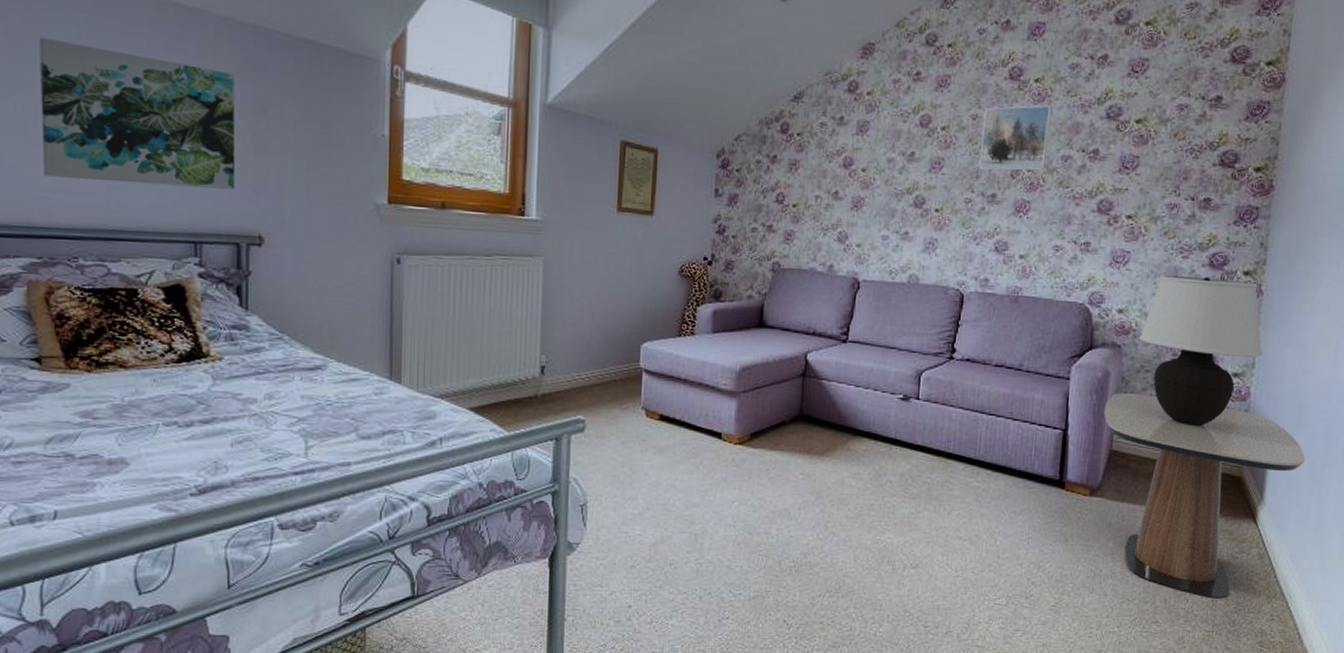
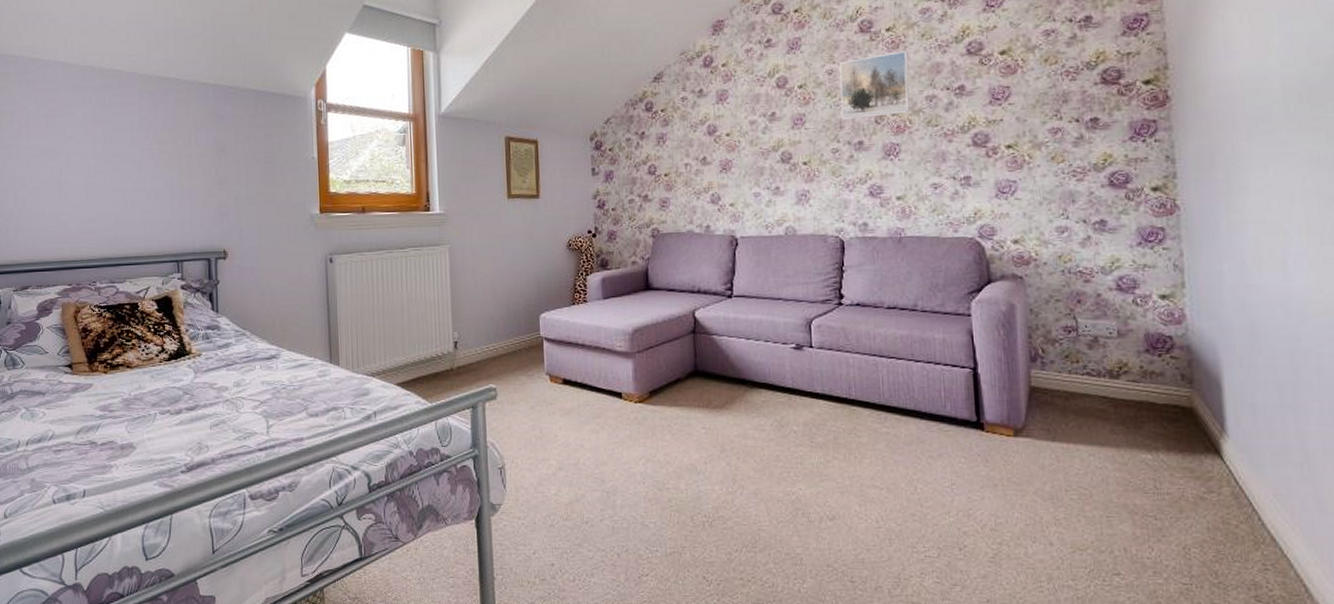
wall art: present [40,37,236,190] -> none [67,116,205,221]
side table: present [1103,392,1305,599] -> none [1015,324,1270,546]
table lamp: present [1139,275,1264,427] -> none [1042,197,1193,356]

